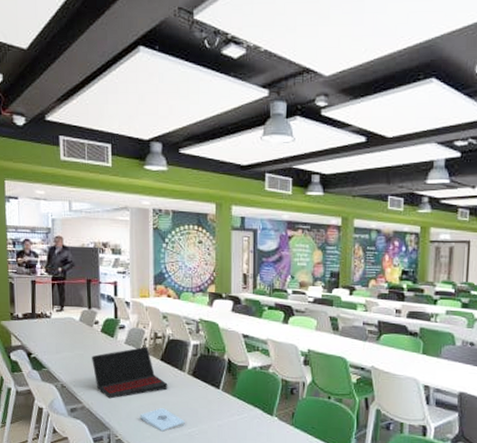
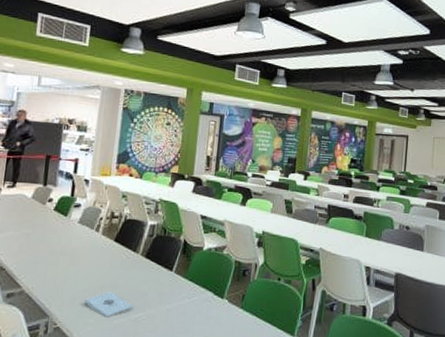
laptop: present [92,346,168,399] -> none [39,226,119,282]

